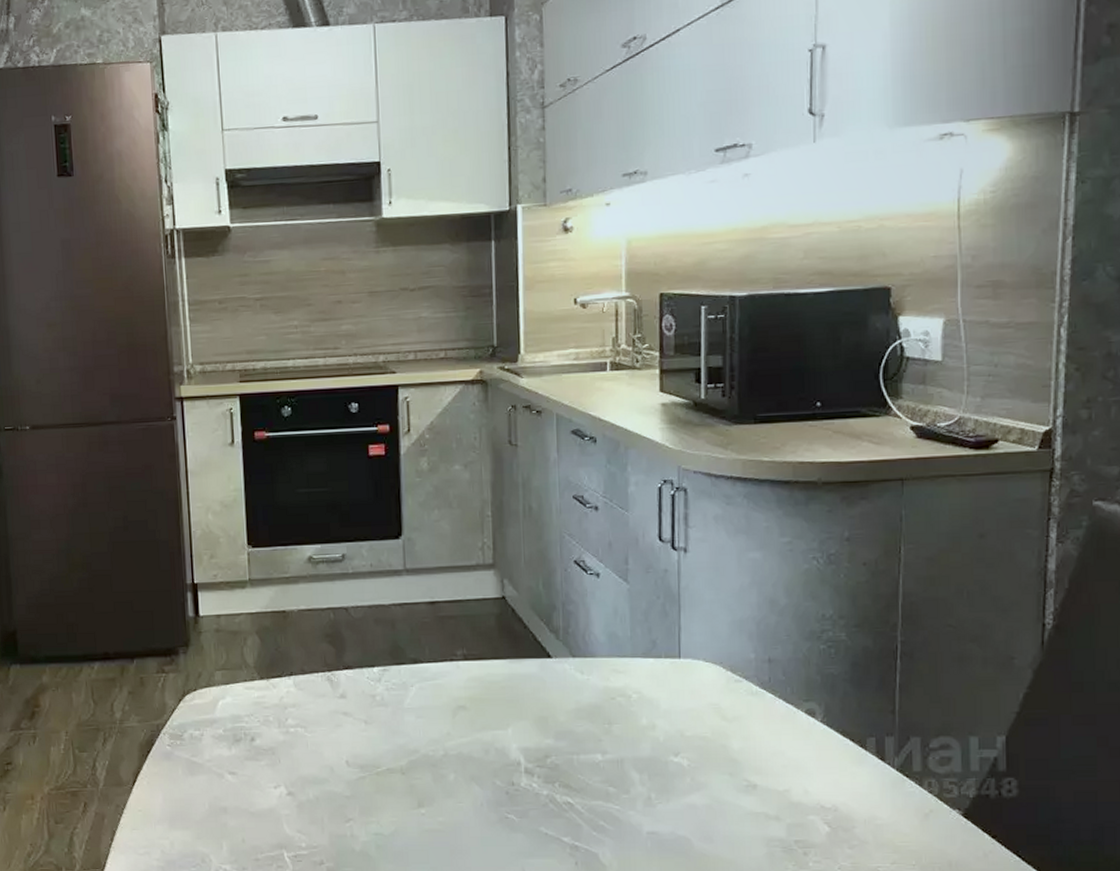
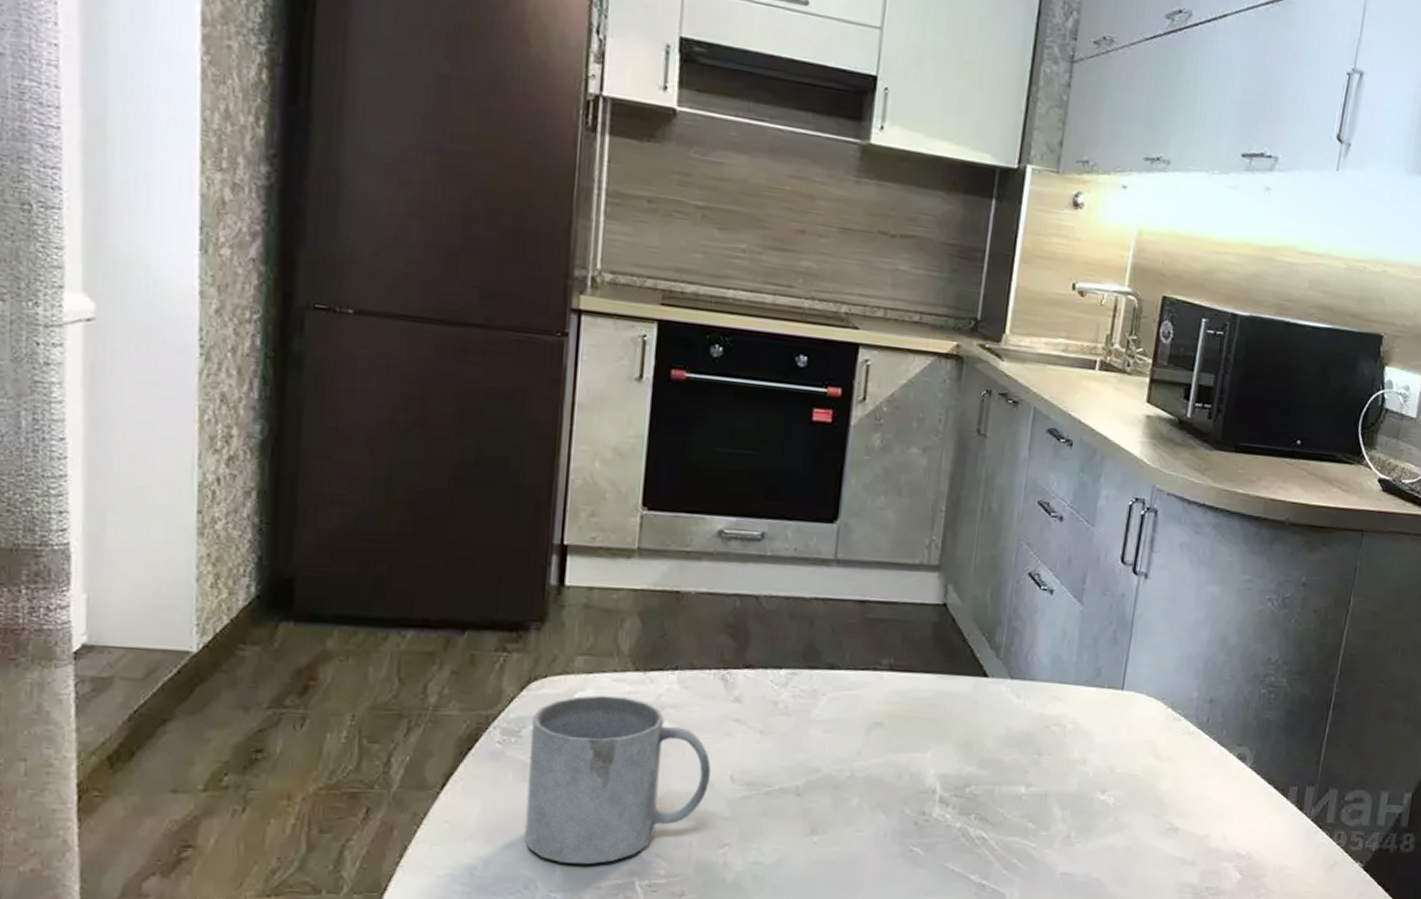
mug: none [189,702,331,841] -> present [524,695,712,865]

